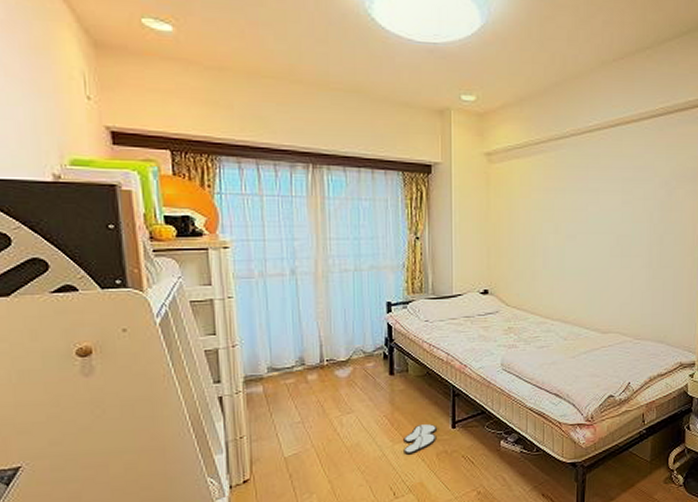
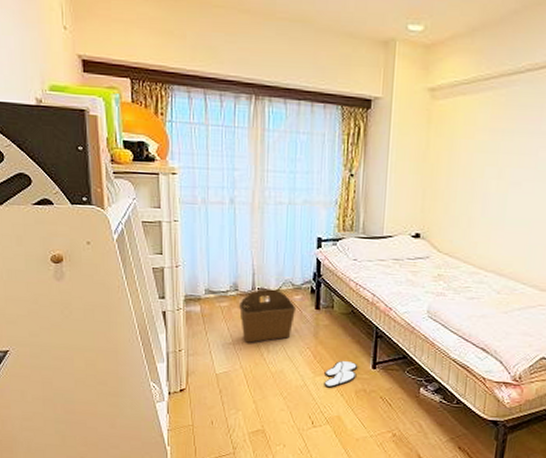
wicker basket: none [307,359,370,419] -> present [239,288,297,343]

